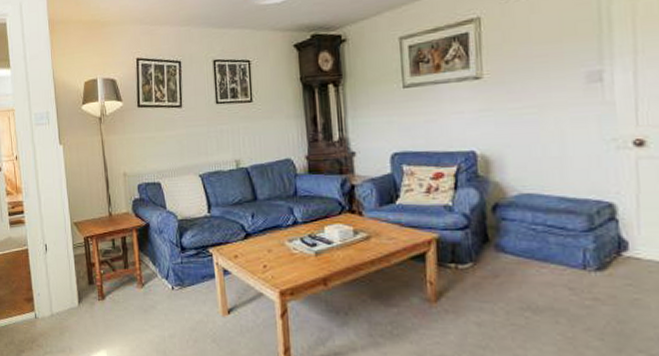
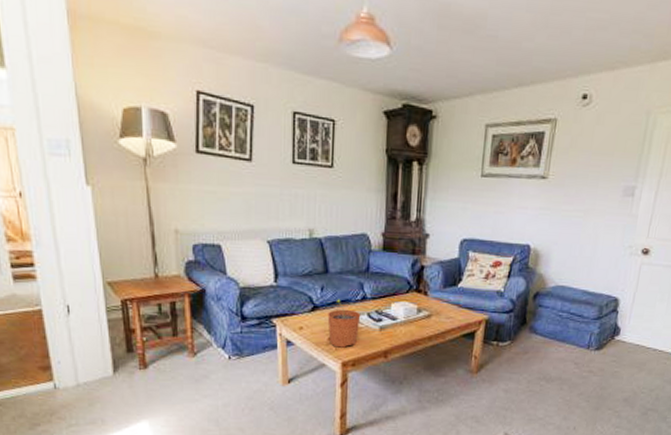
plant pot: none [260,225,294,275] -> present [327,299,361,348]

